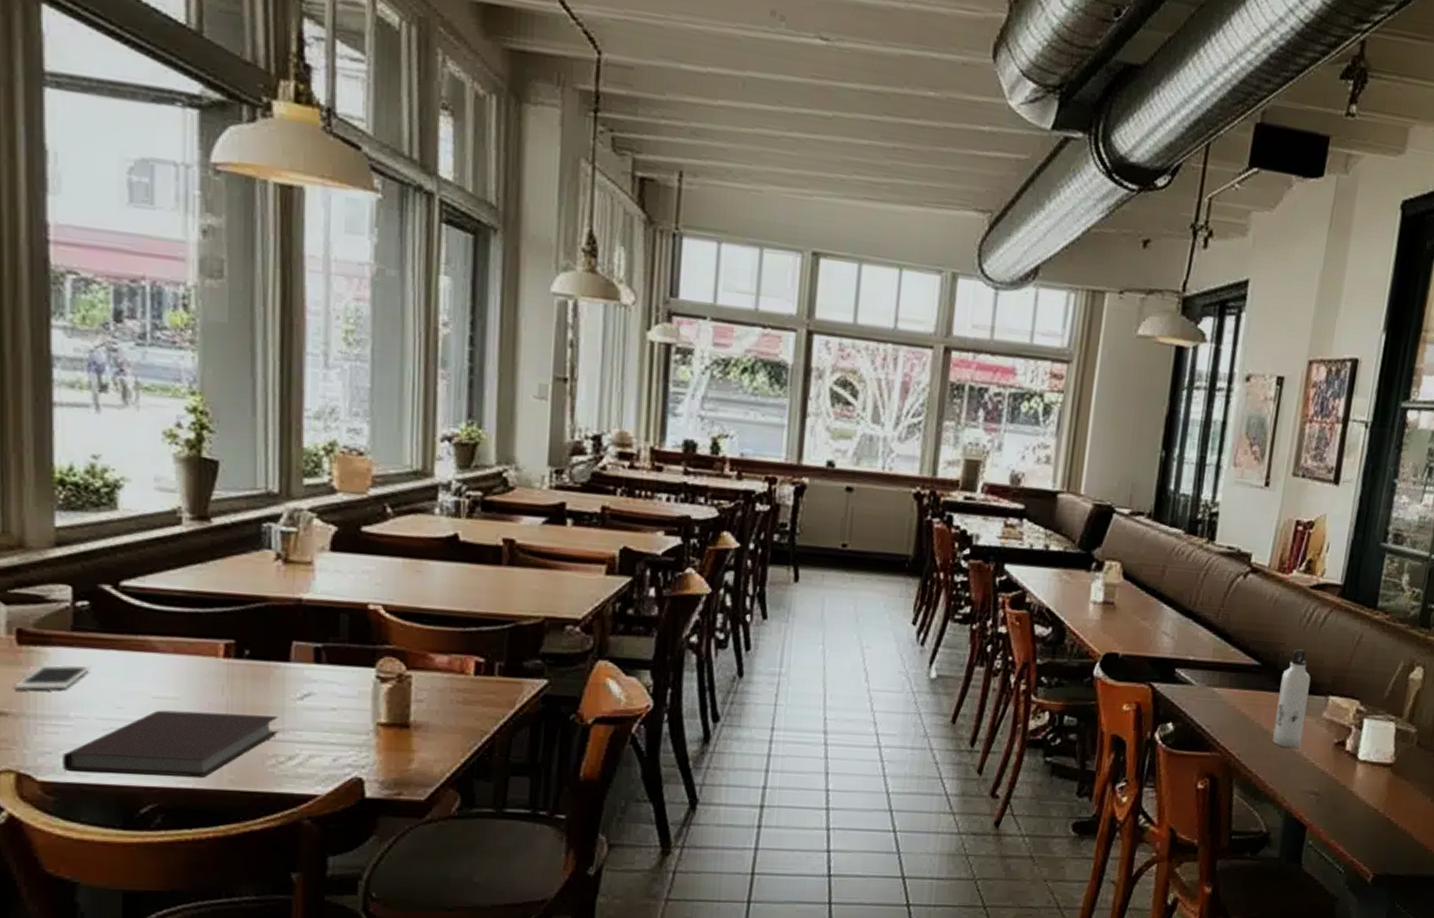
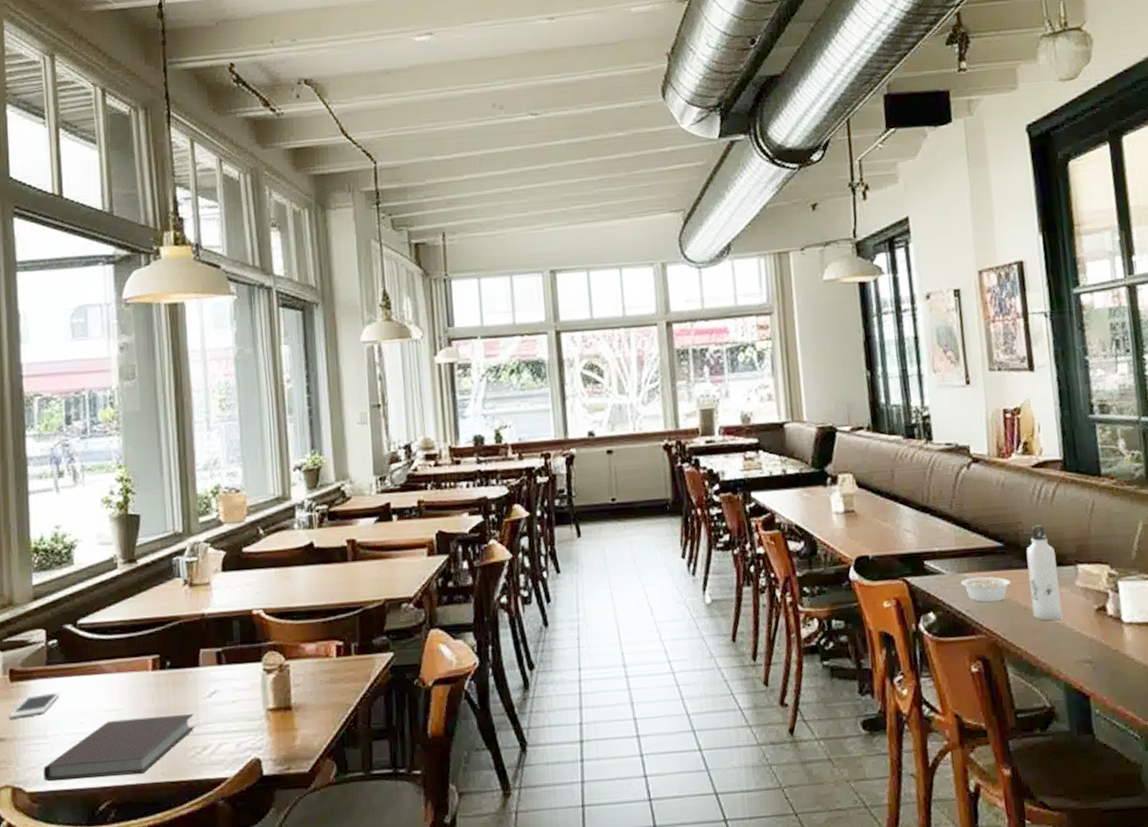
legume: none [1208,693,1266,722] -> present [961,577,1018,603]

